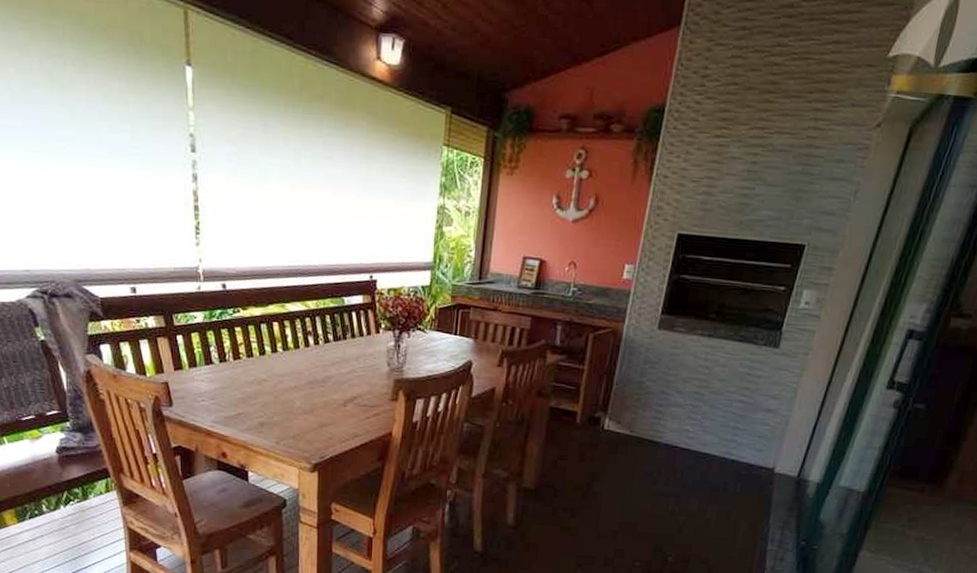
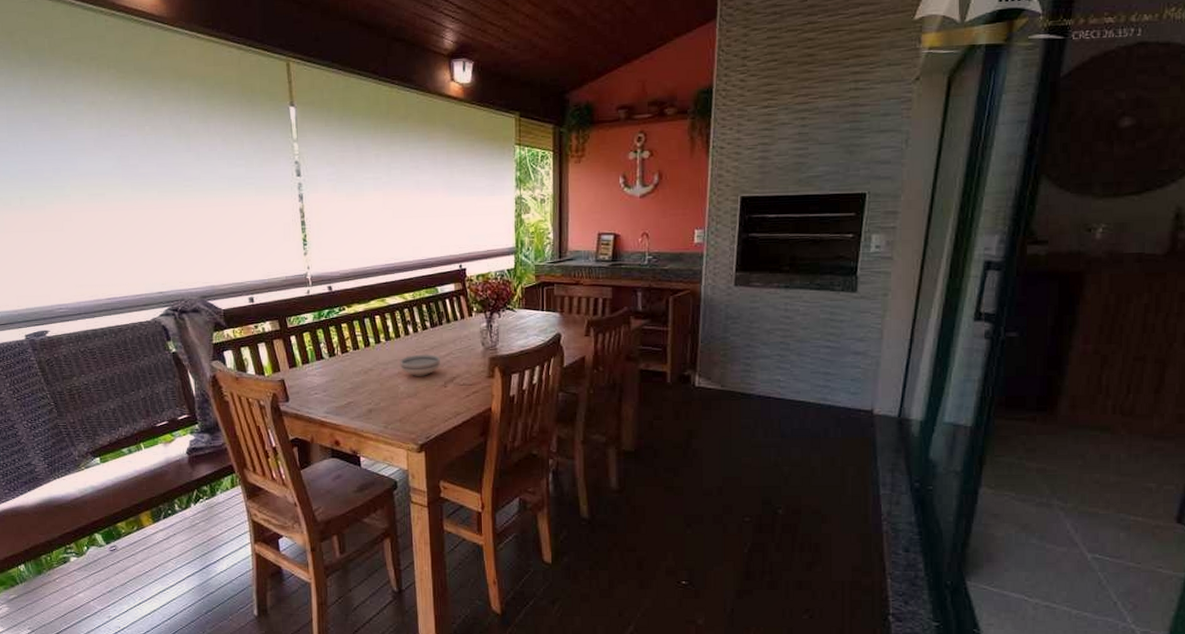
bowl: none [297,368,342,393] -> present [400,354,441,376]

